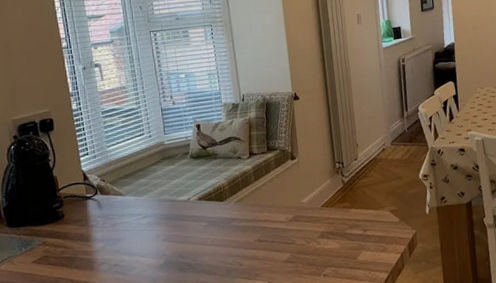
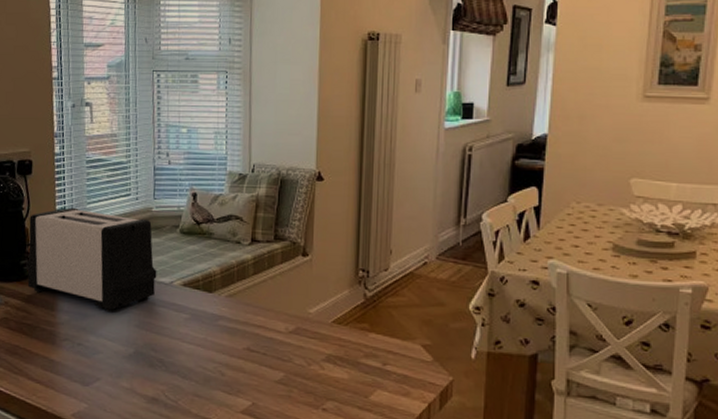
toaster: none [56,151,176,233] -> present [26,207,157,312]

